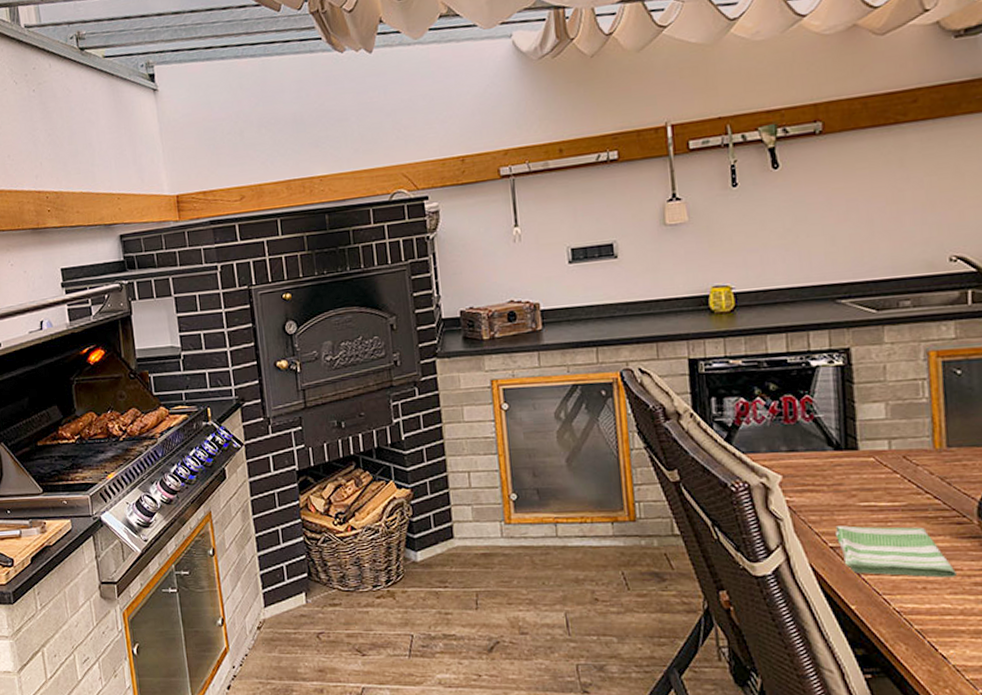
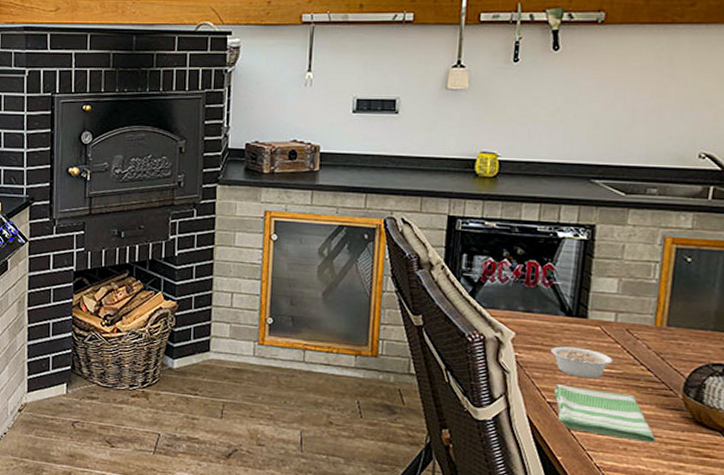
legume: none [824,483,902,516] -> present [550,346,619,379]

